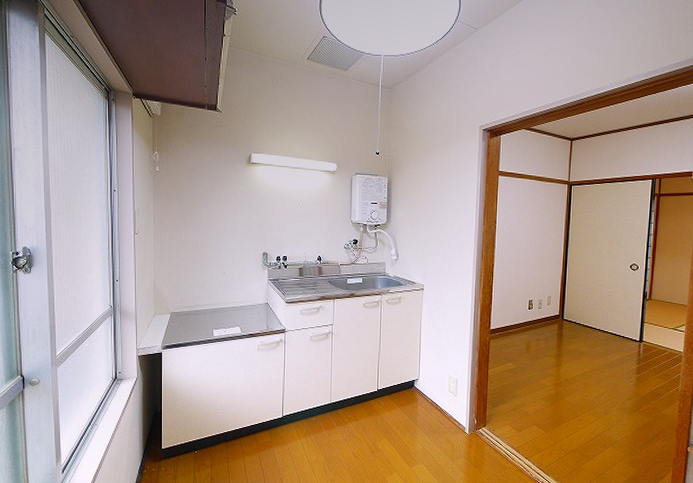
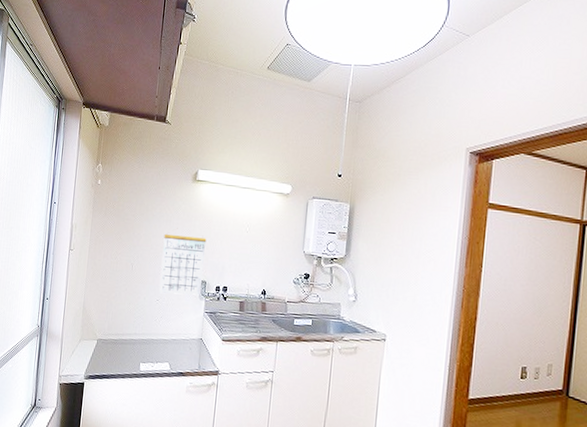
calendar: none [224,207,265,267] -> present [159,228,207,296]

